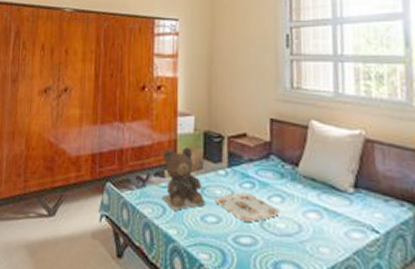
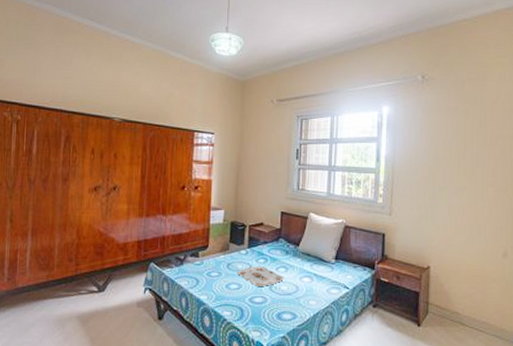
teddy bear: present [161,147,205,210] -> none [196,233,230,281]

